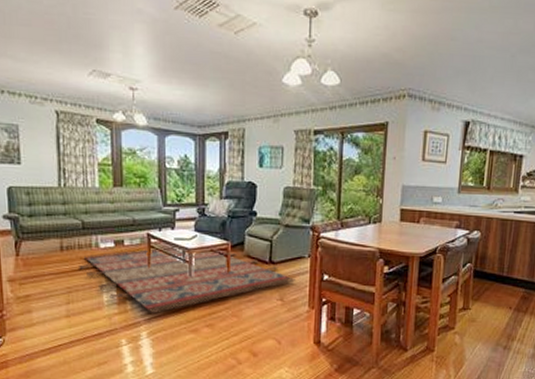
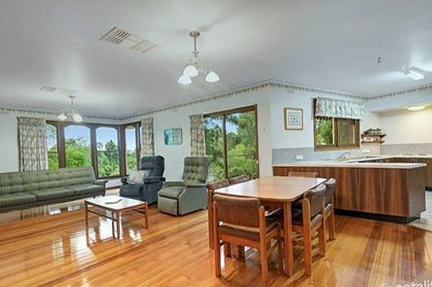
rug: present [79,246,297,313] -> none [34,209,199,262]

